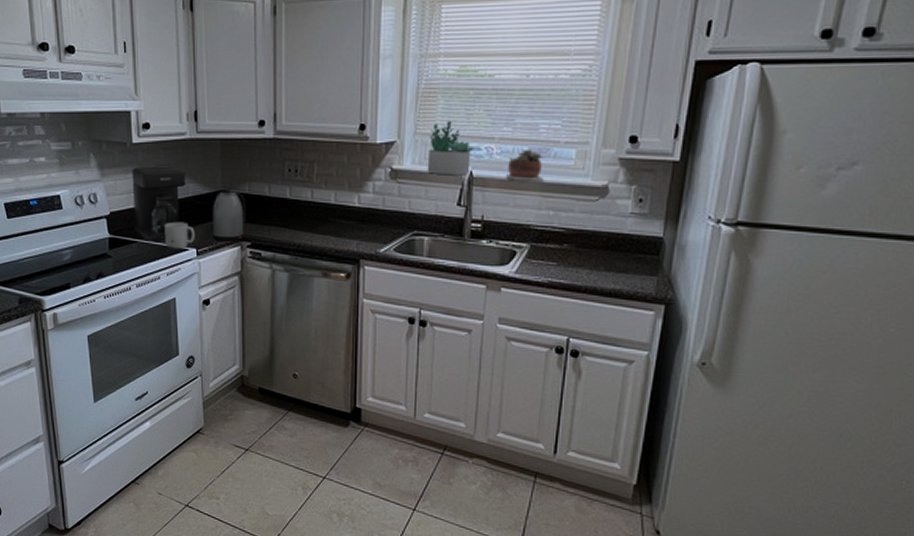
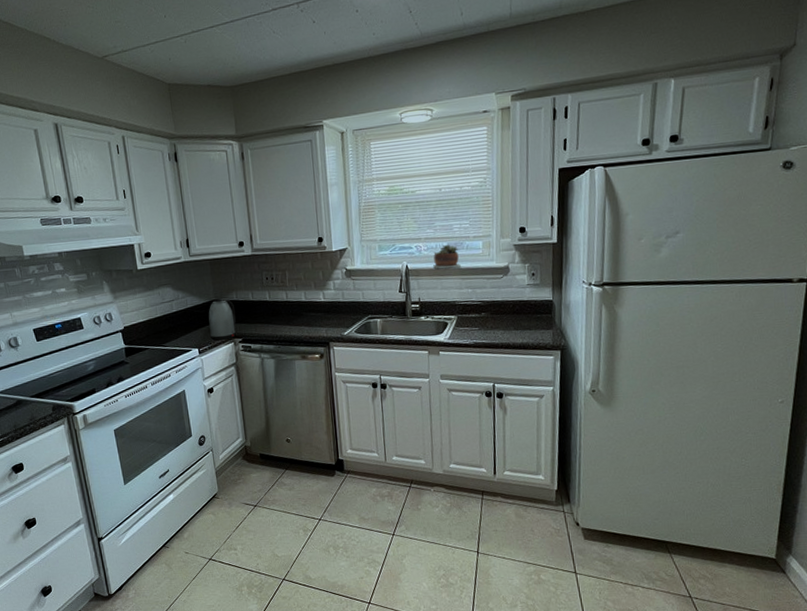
coffee maker: present [132,166,192,241] -> none [139,284,194,347]
mug: present [164,221,195,249] -> none [170,328,196,351]
succulent plant: present [427,121,474,176] -> none [372,229,407,271]

